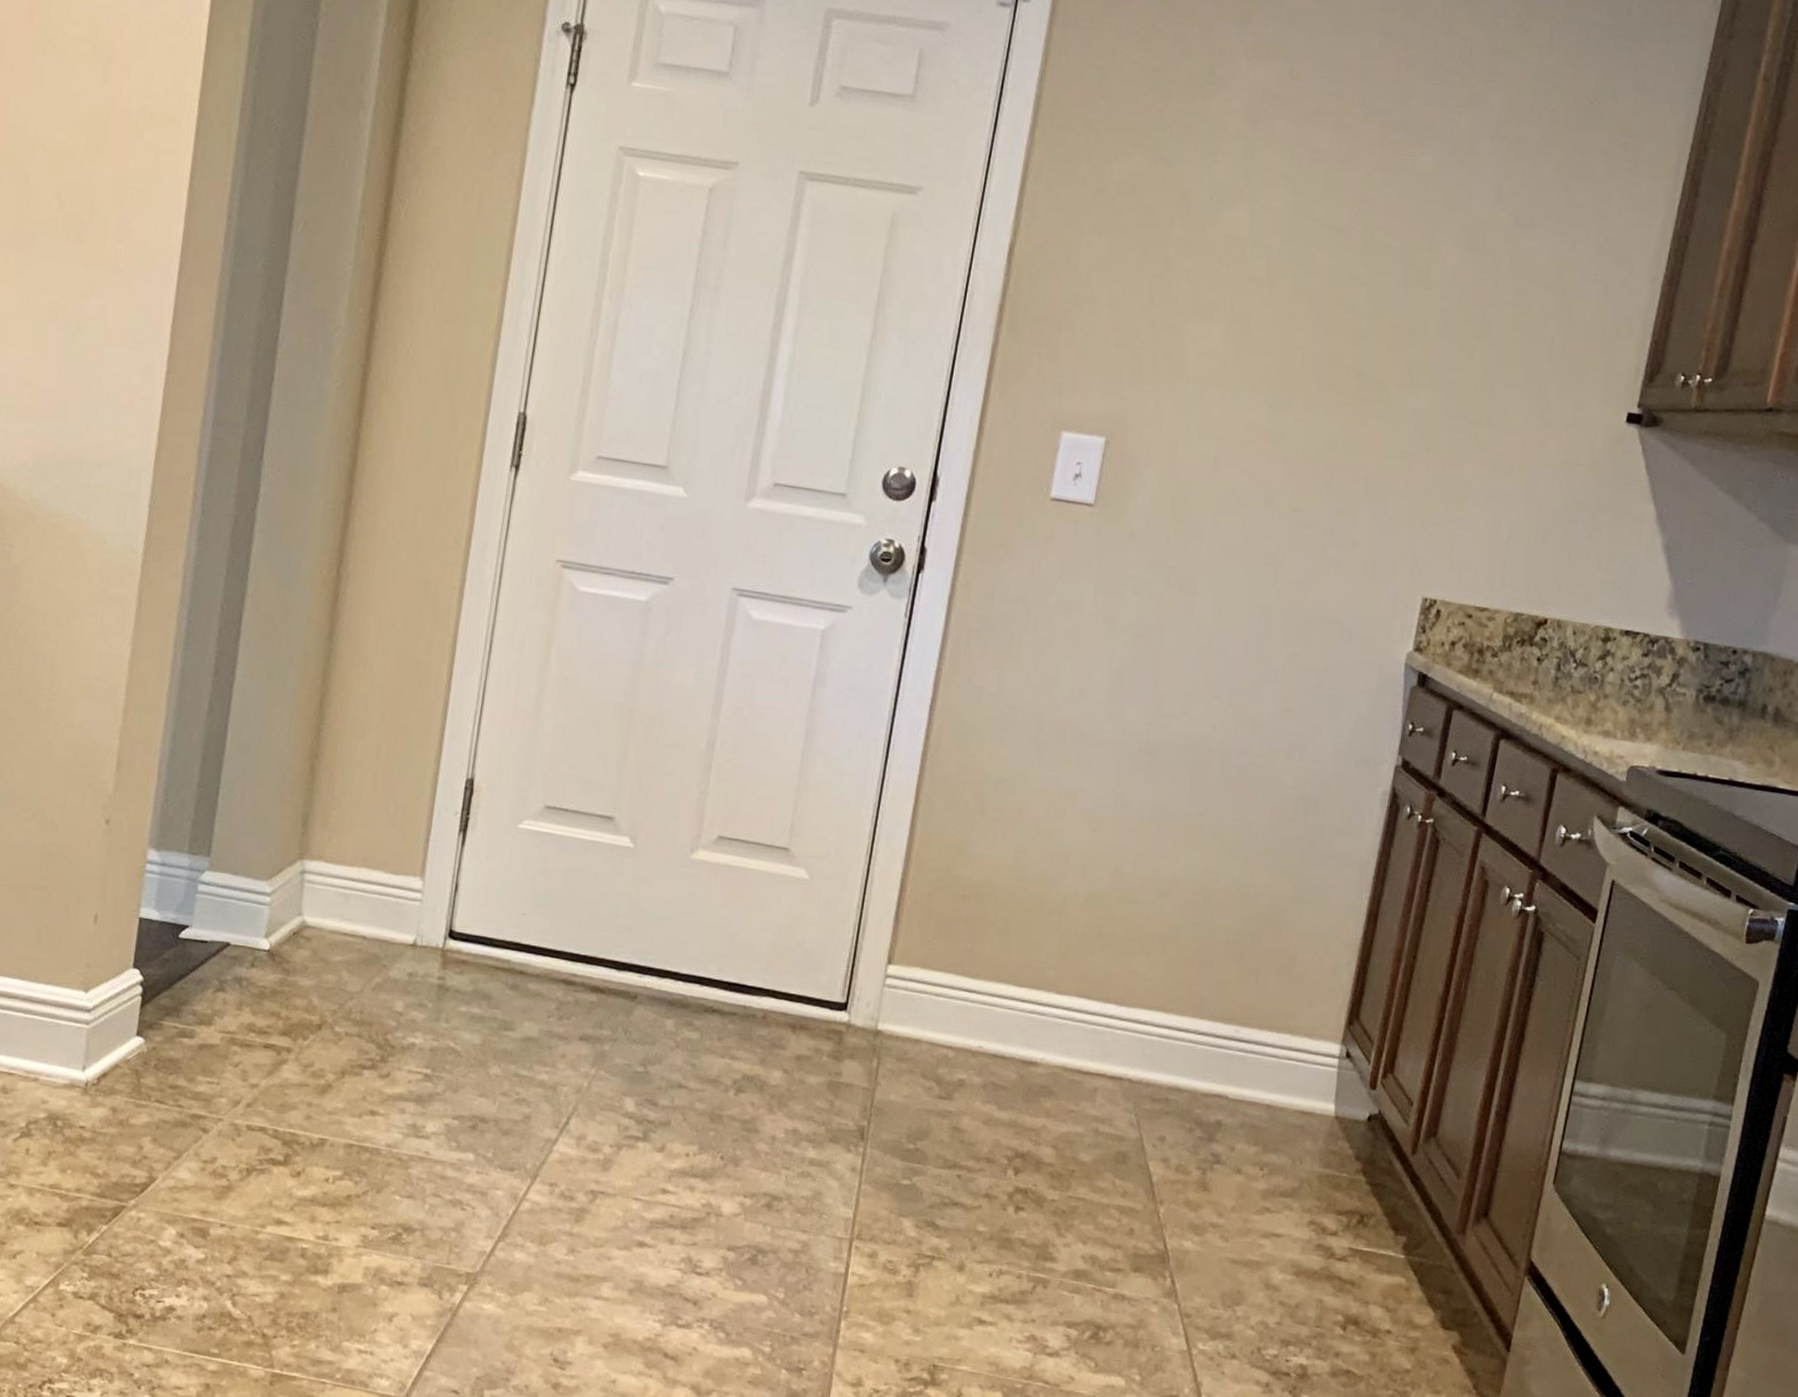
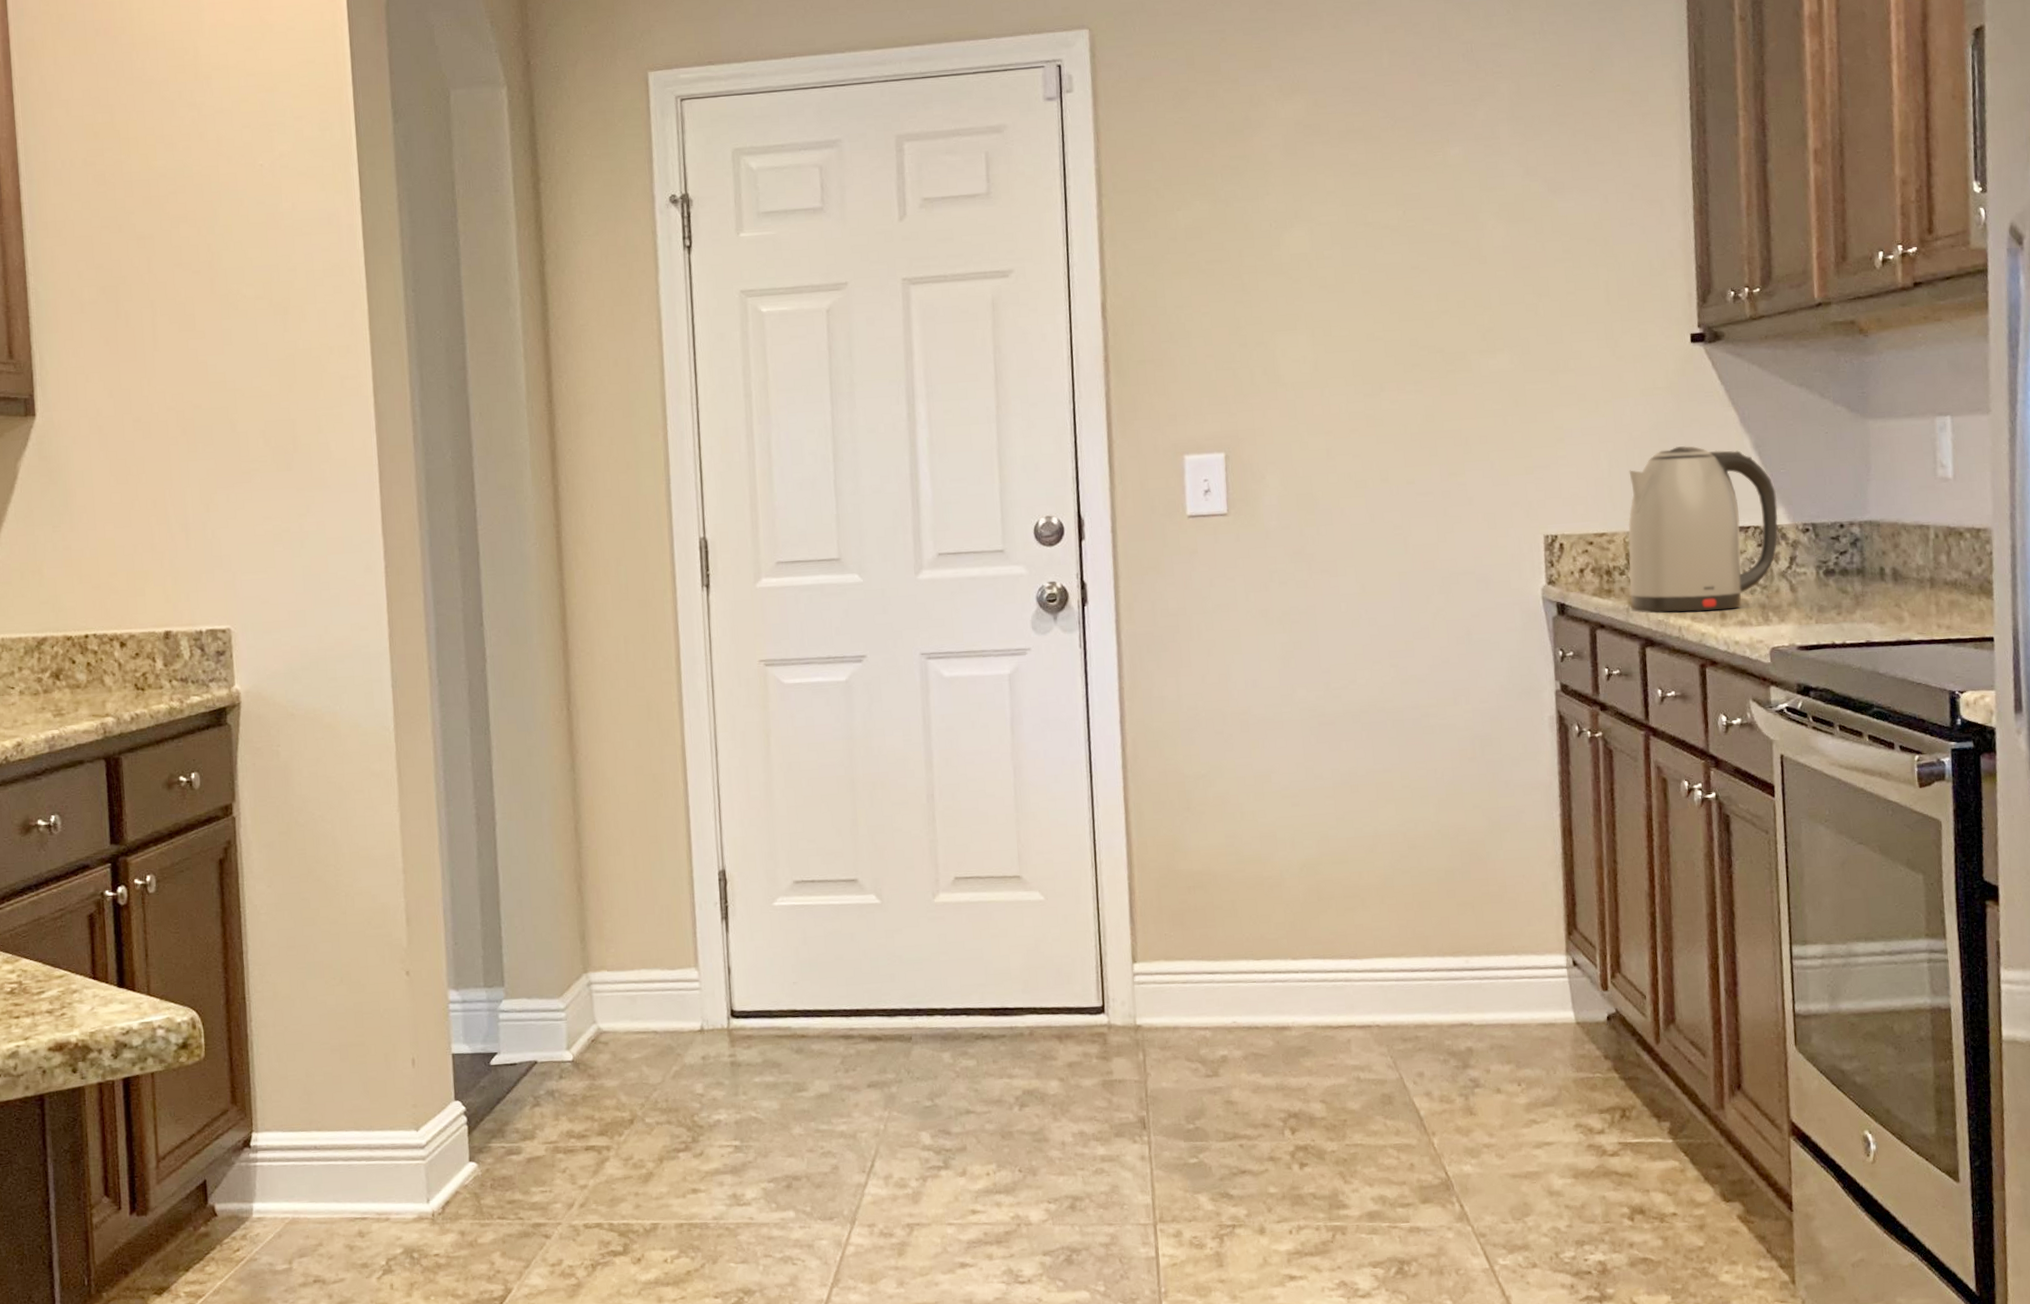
kettle: none [1495,531,1676,717] -> present [1627,446,1779,613]

